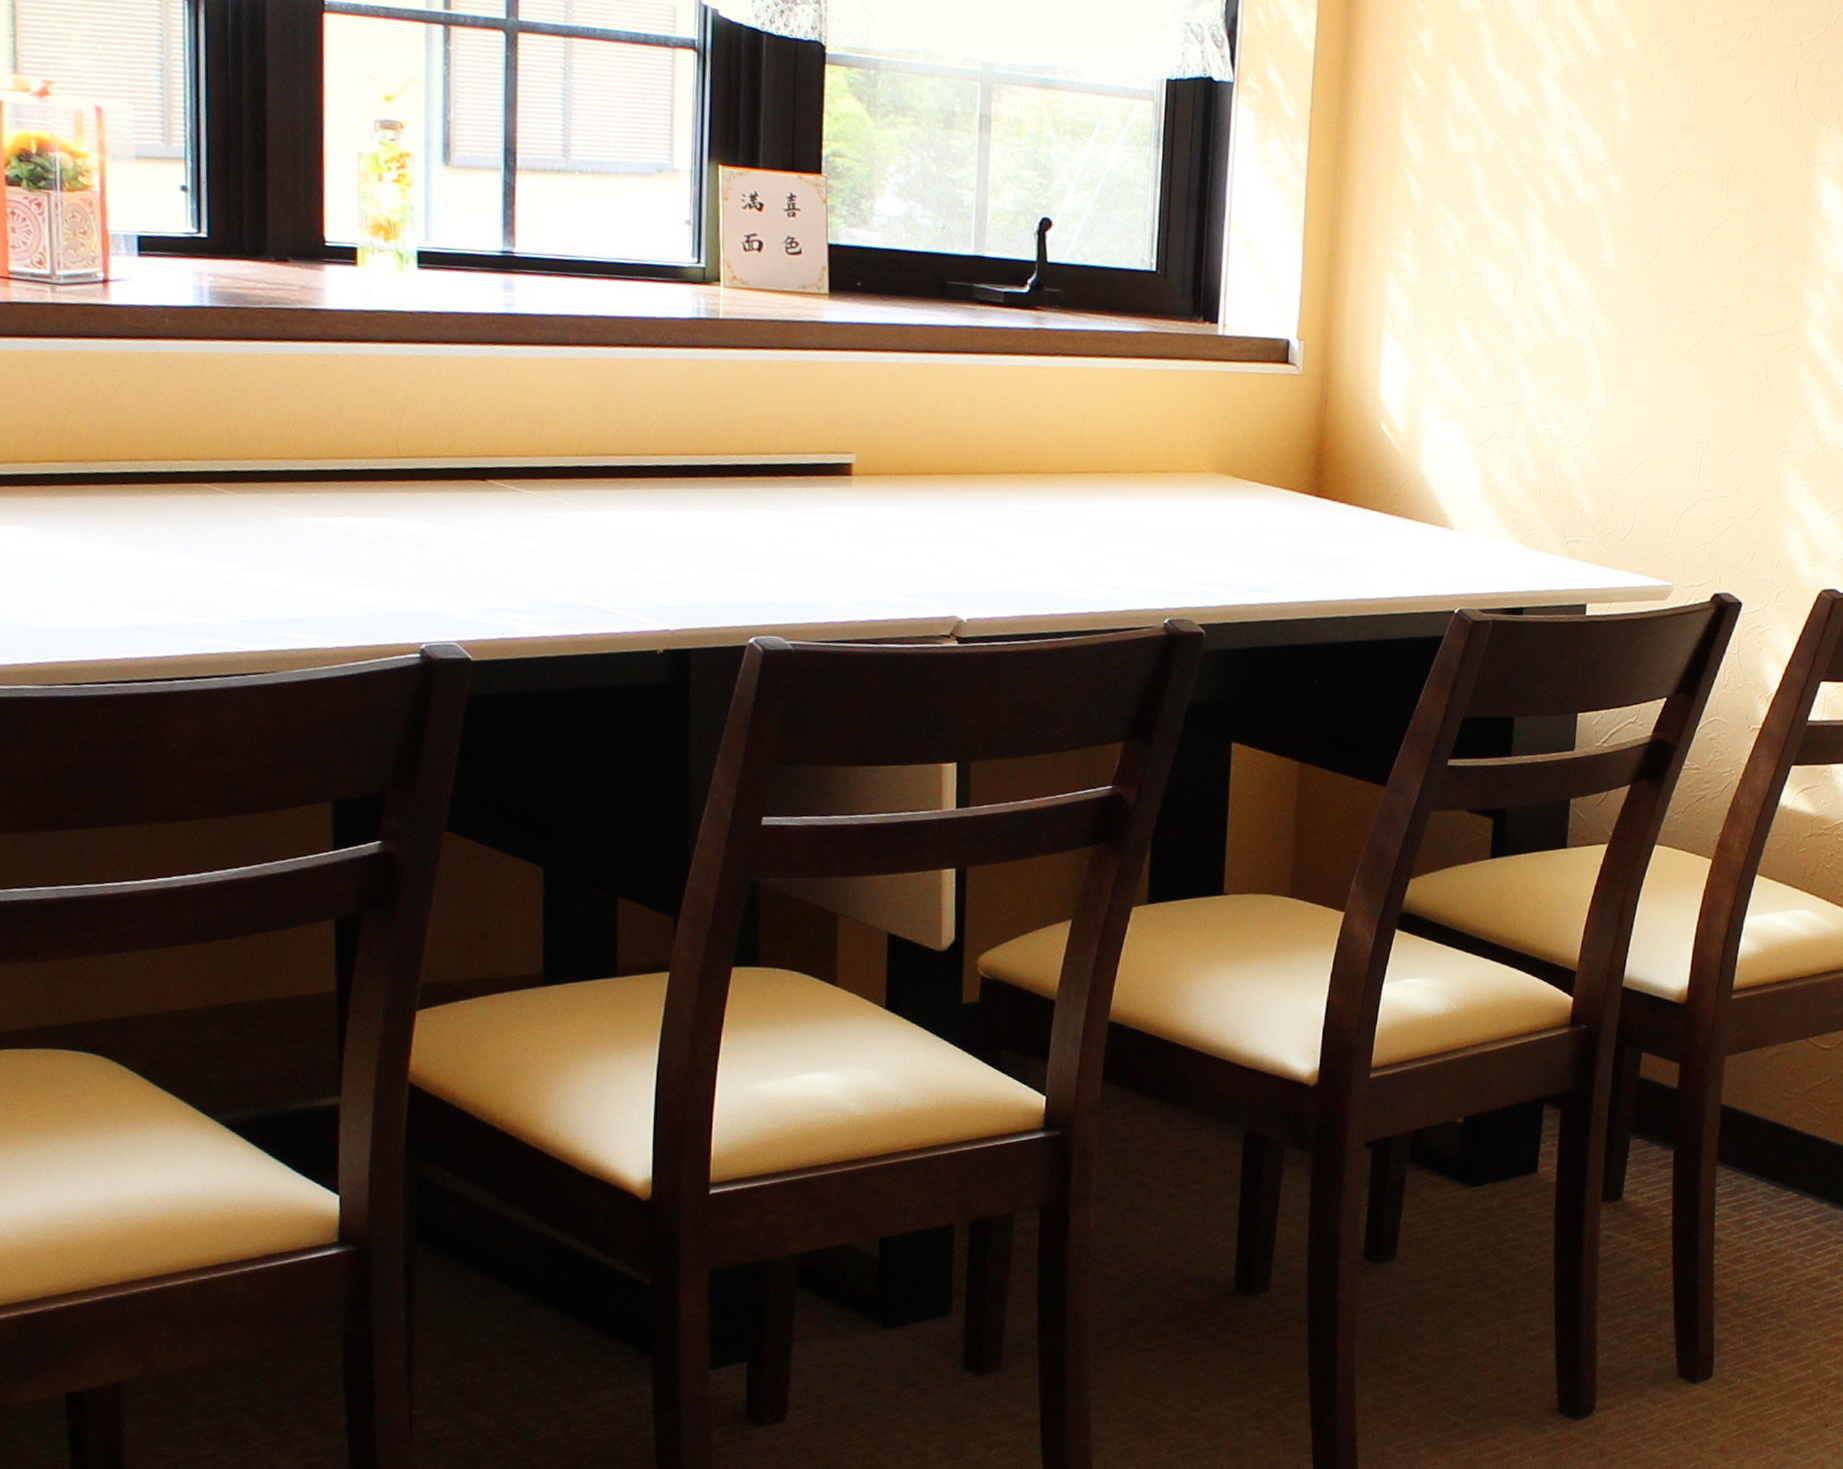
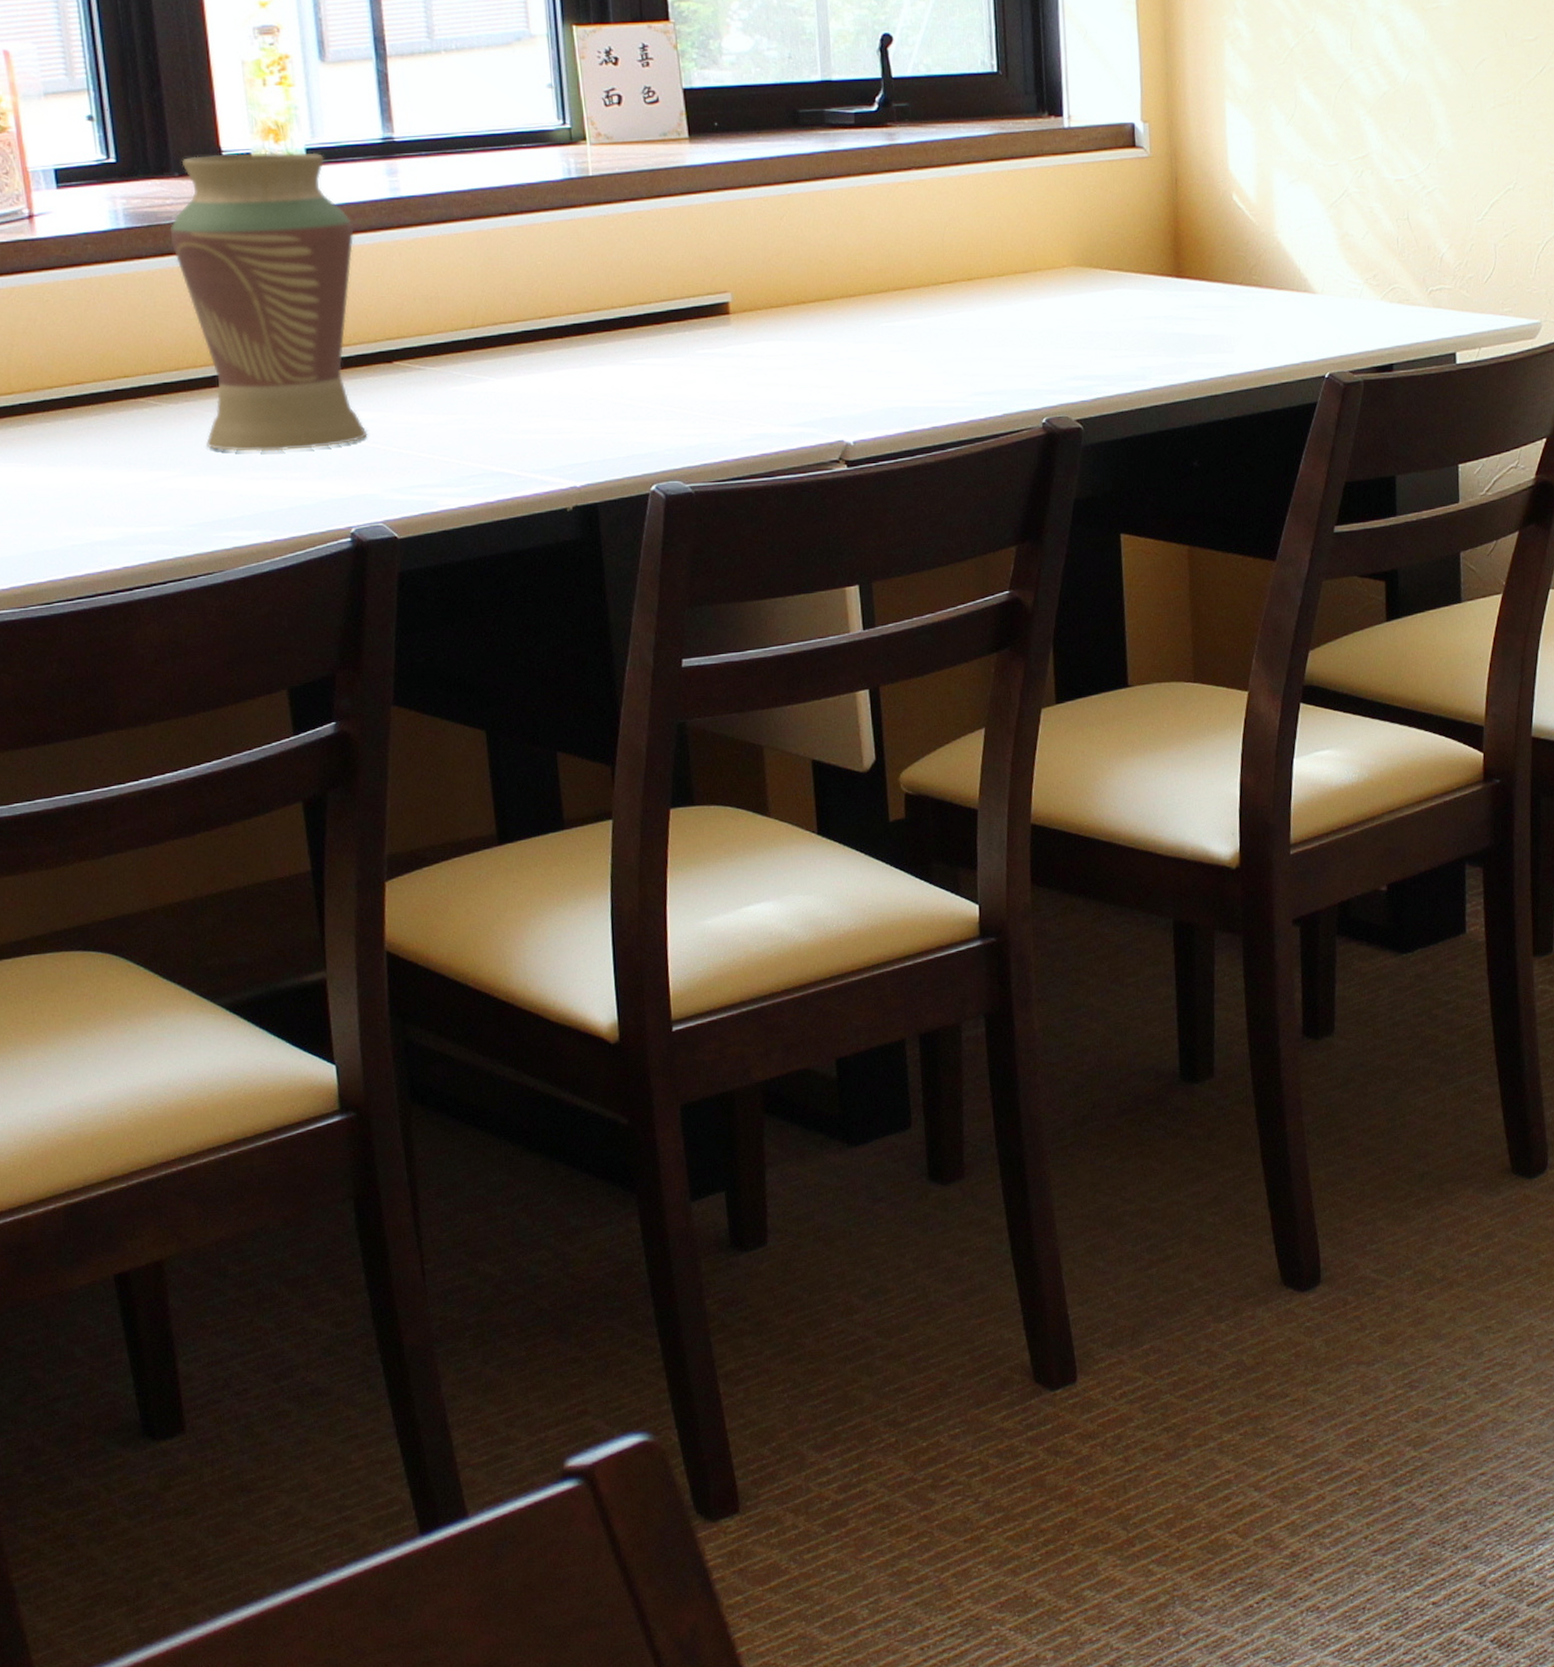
vase: none [258,242,460,558] -> present [170,152,368,452]

